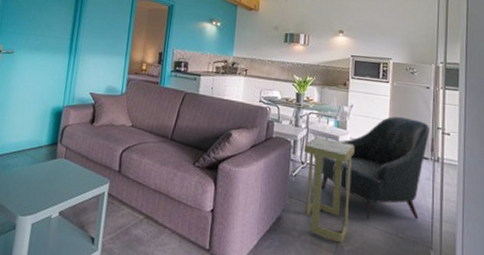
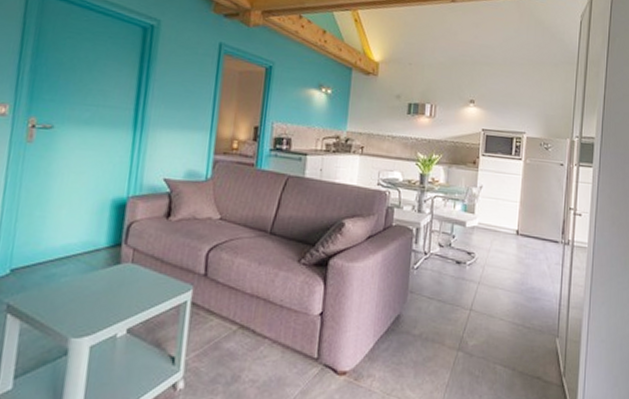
side table: present [304,137,355,243] -> none [427,223,483,339]
armchair: present [321,116,430,221] -> none [445,197,561,312]

